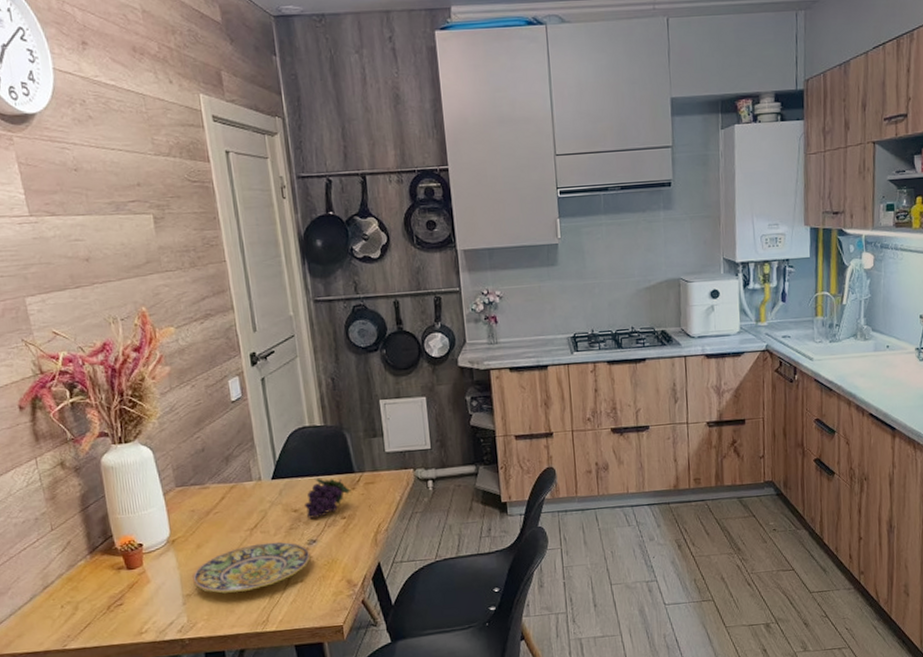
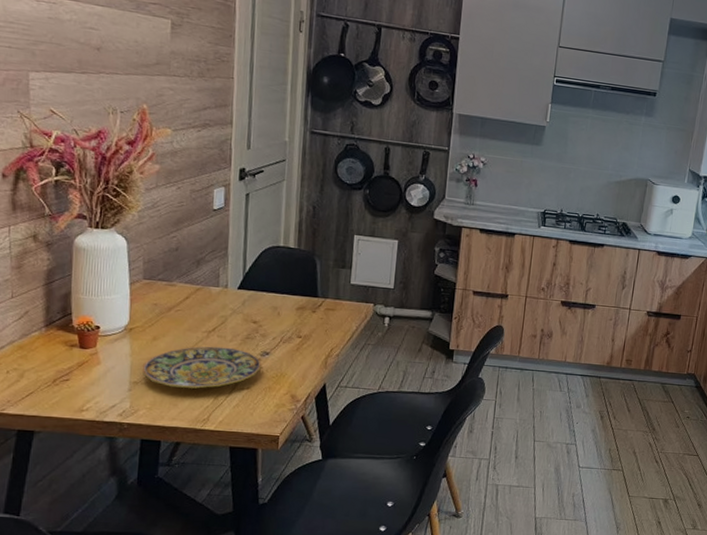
fruit: present [304,478,351,519] -> none [264,295,311,333]

